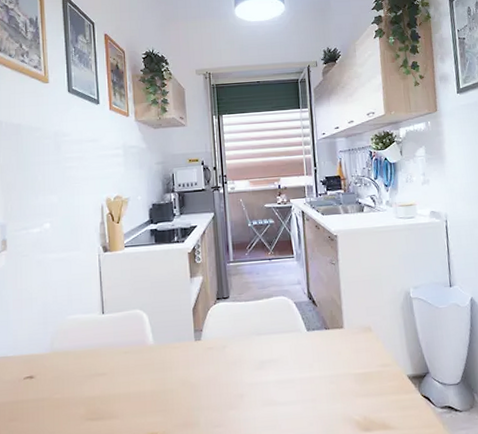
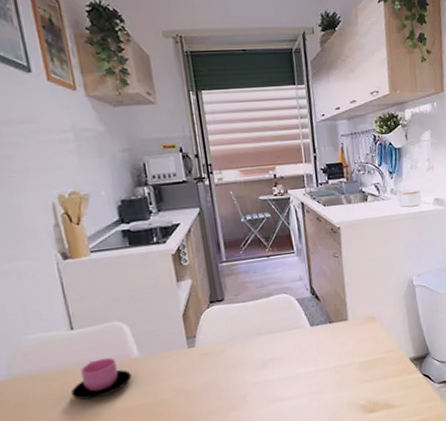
cup: none [96,342,146,380] -> present [71,357,132,400]

